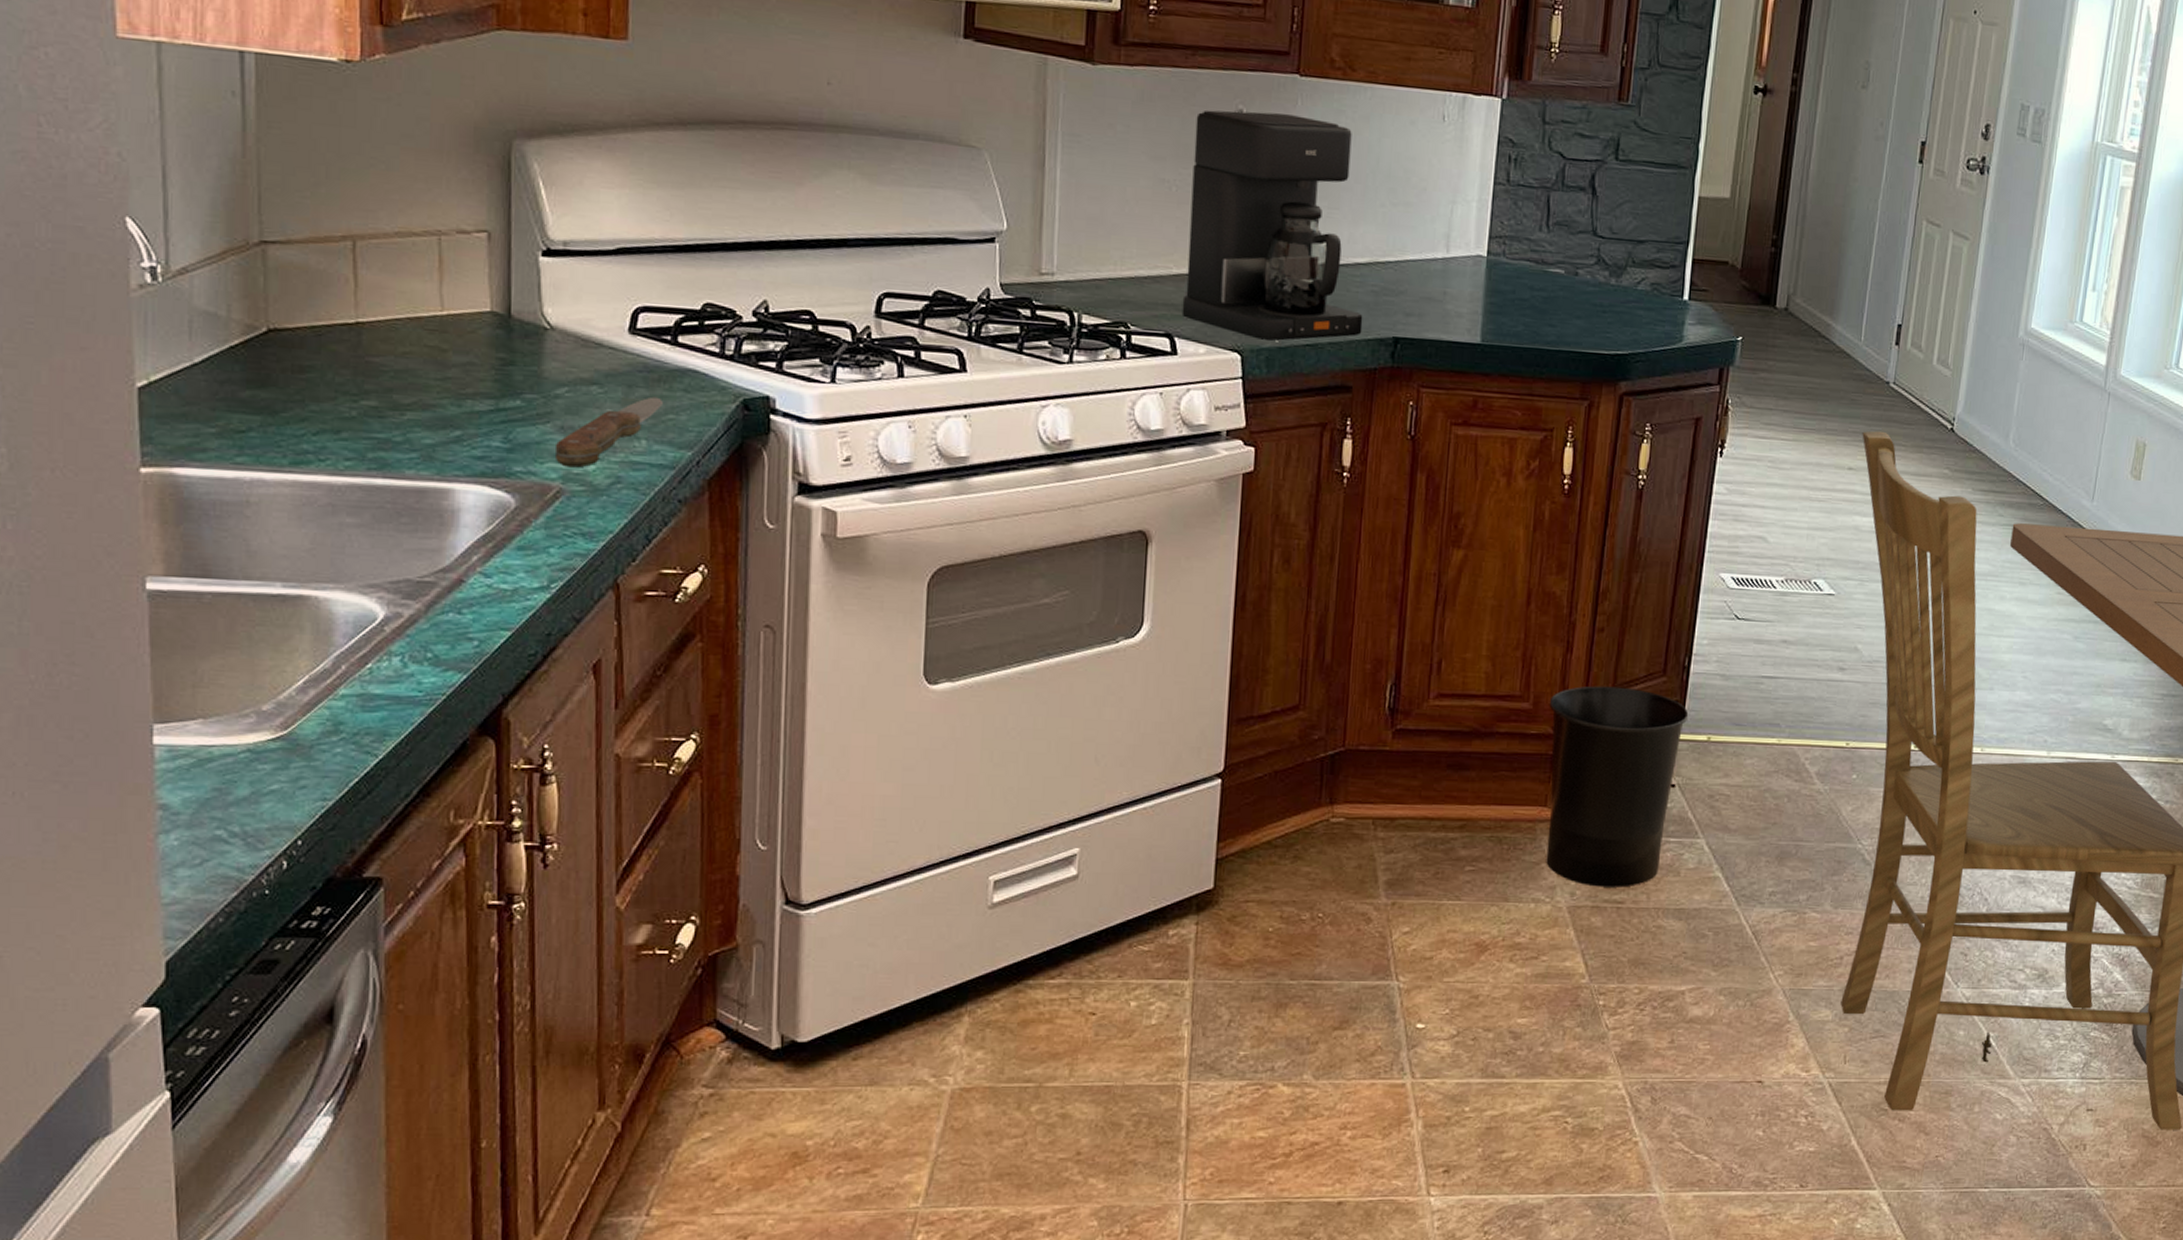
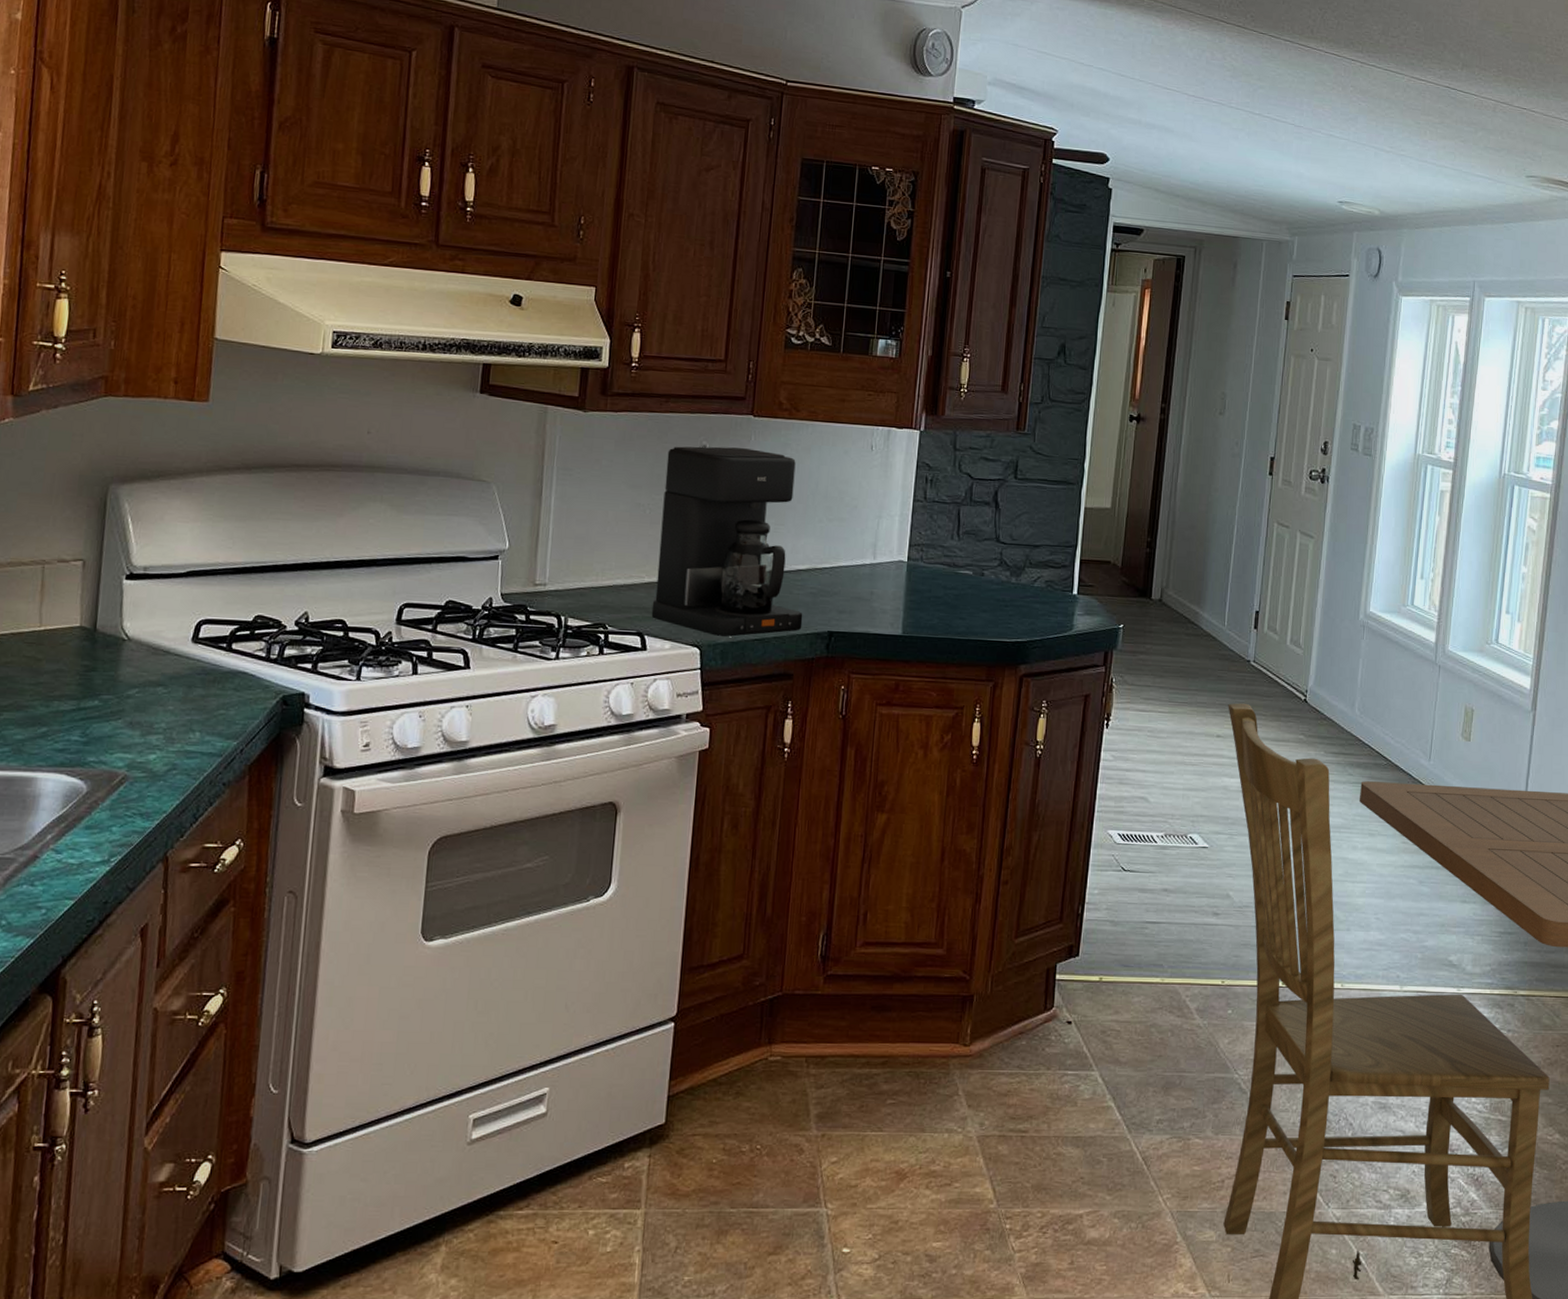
knife: present [556,396,664,468] -> none [123,695,217,757]
waste bin: present [1546,685,1689,888] -> none [958,933,1083,1118]

